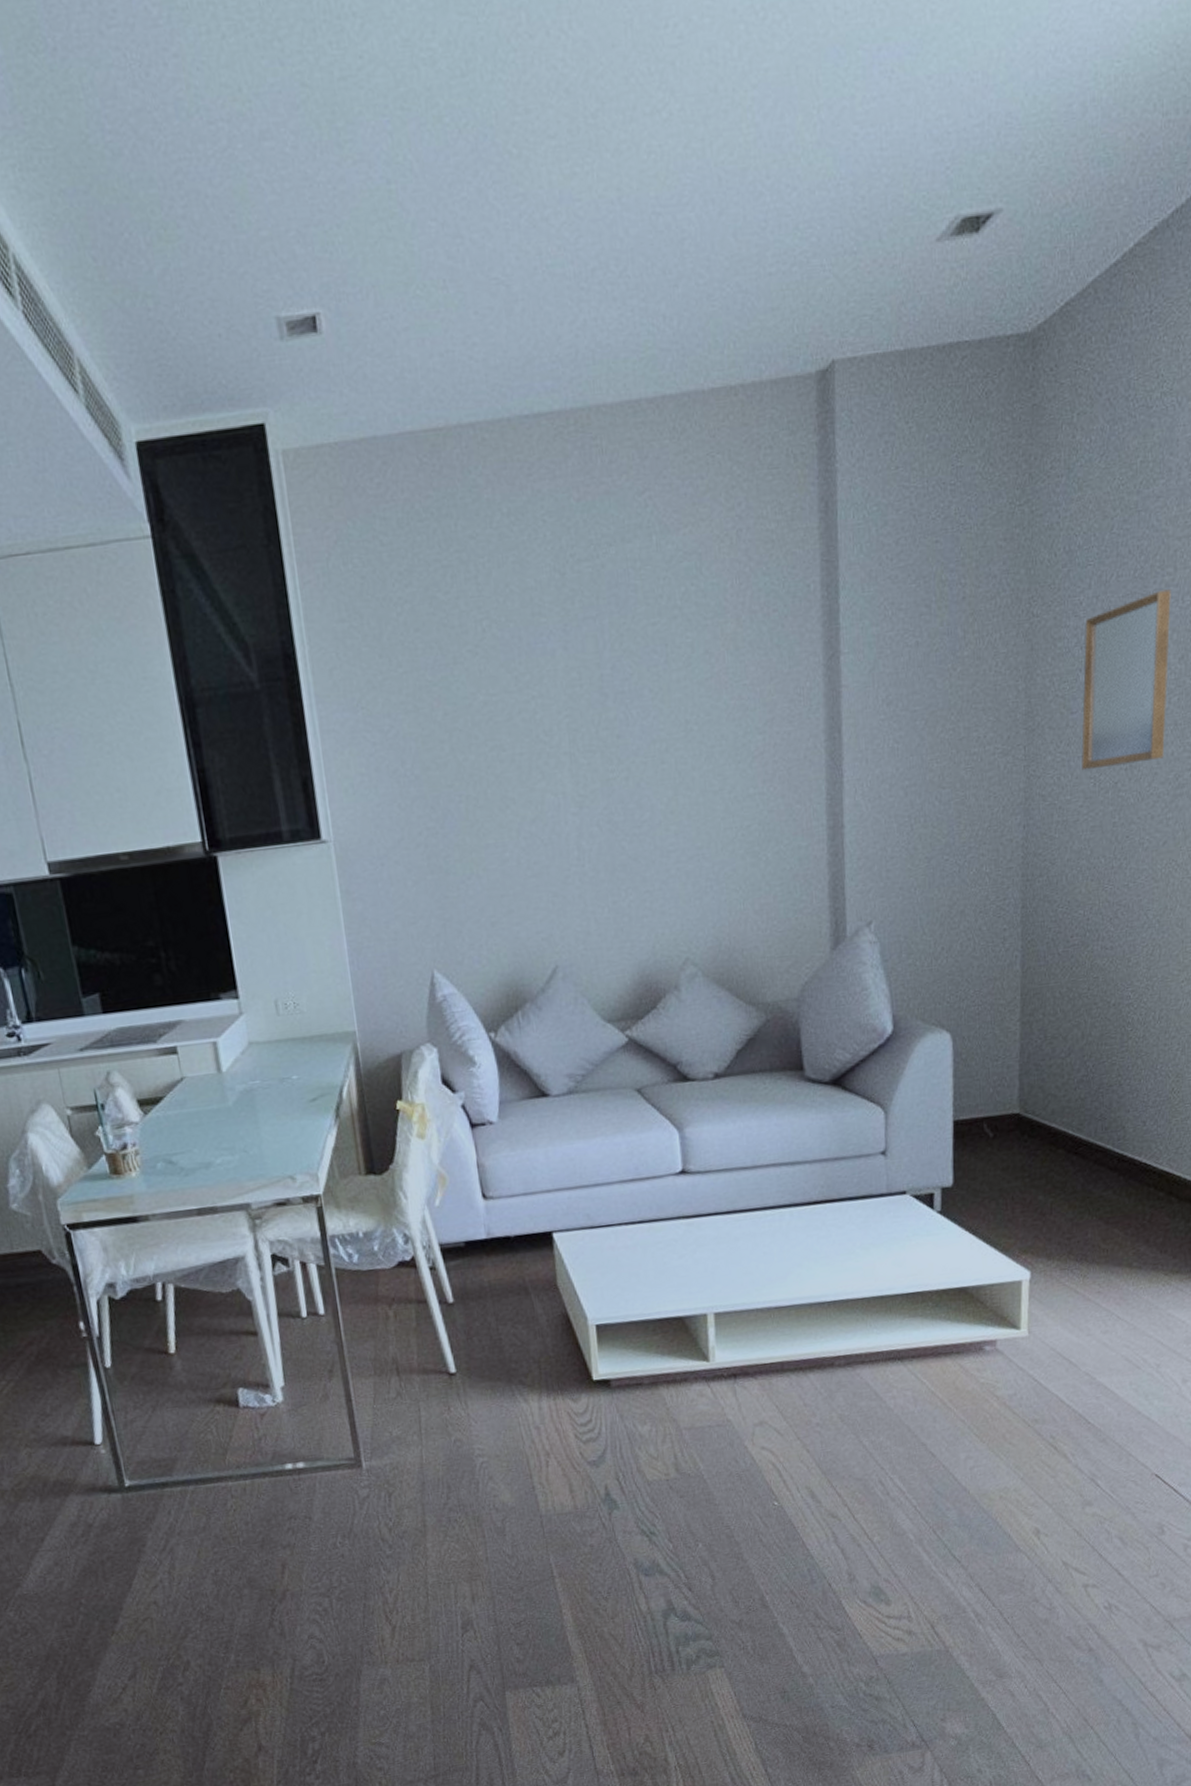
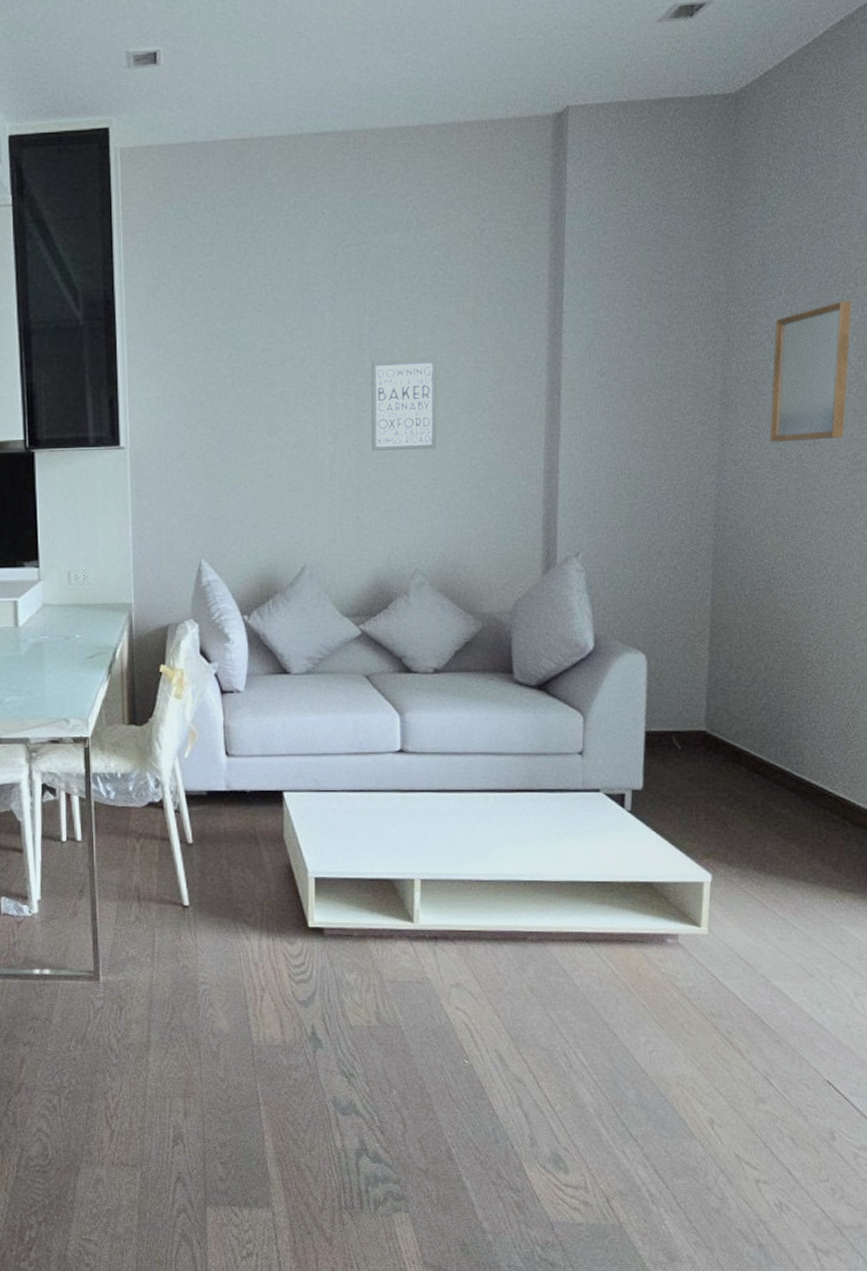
wall art: none [617,697,701,819] -> present [371,358,438,451]

